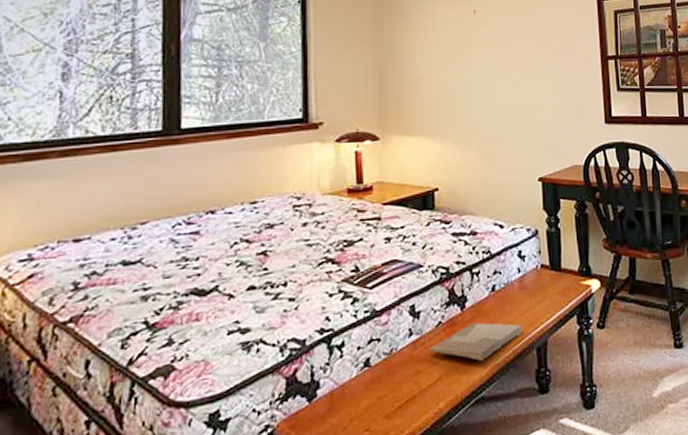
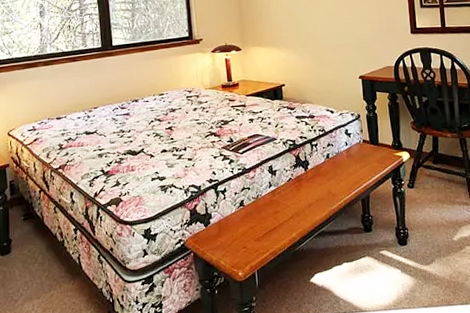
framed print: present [429,322,522,361] -> none [283,180,350,206]

